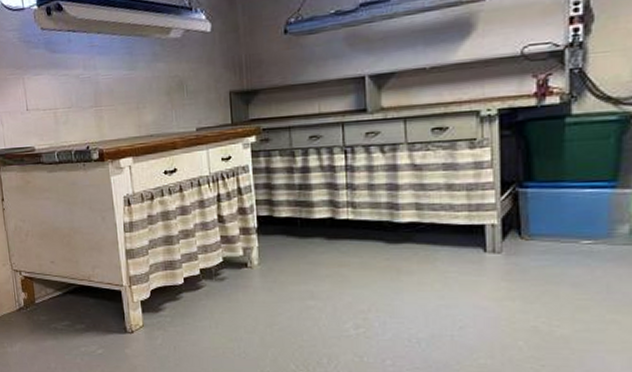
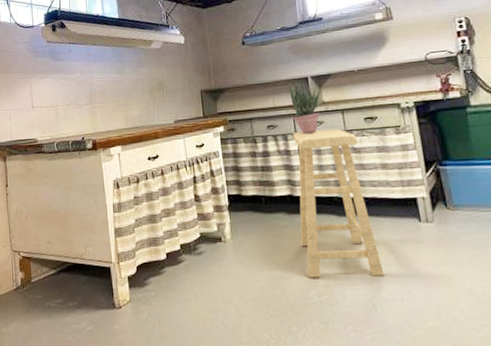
stool: none [339,140,435,310] -> present [292,128,385,278]
potted plant: none [340,80,380,147] -> present [289,80,321,135]

